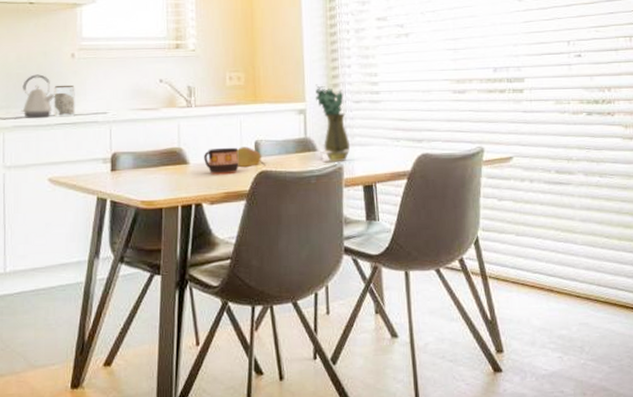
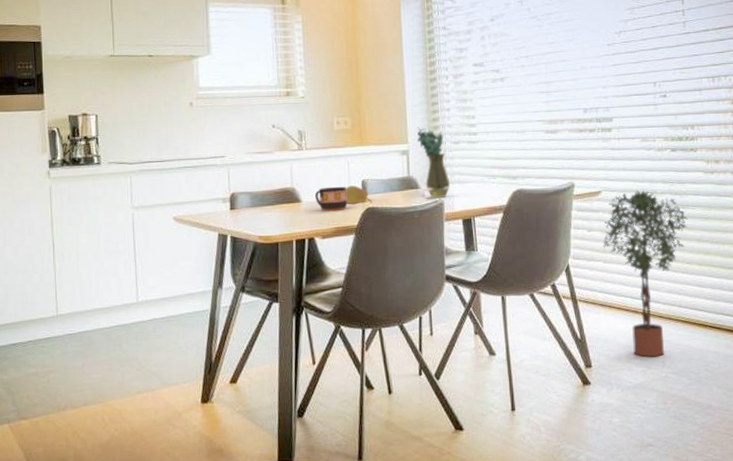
kettle: present [21,74,55,119] -> none [145,122,176,164]
jar: present [54,85,75,117] -> none [175,131,195,161]
potted tree: none [514,157,607,342] -> present [603,190,689,358]

